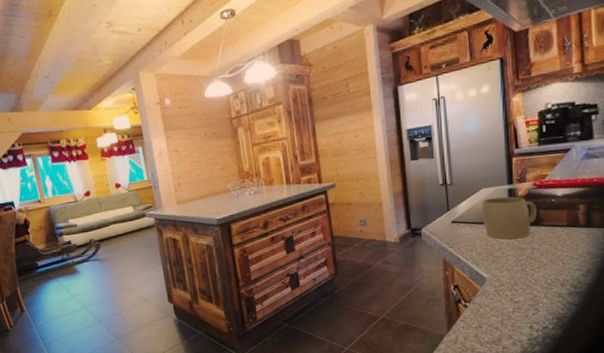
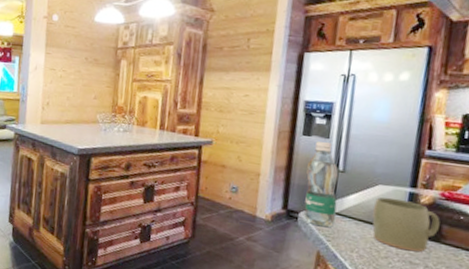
bottle: none [421,162,453,237] -> present [304,141,339,228]

